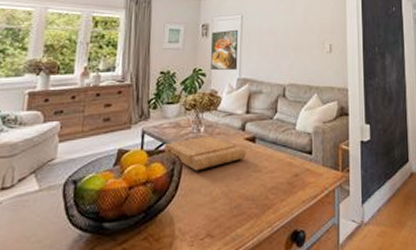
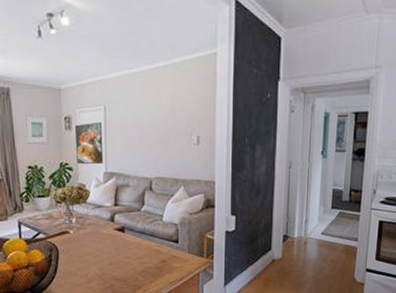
cutting board: present [164,136,246,171] -> none [41,226,117,257]

